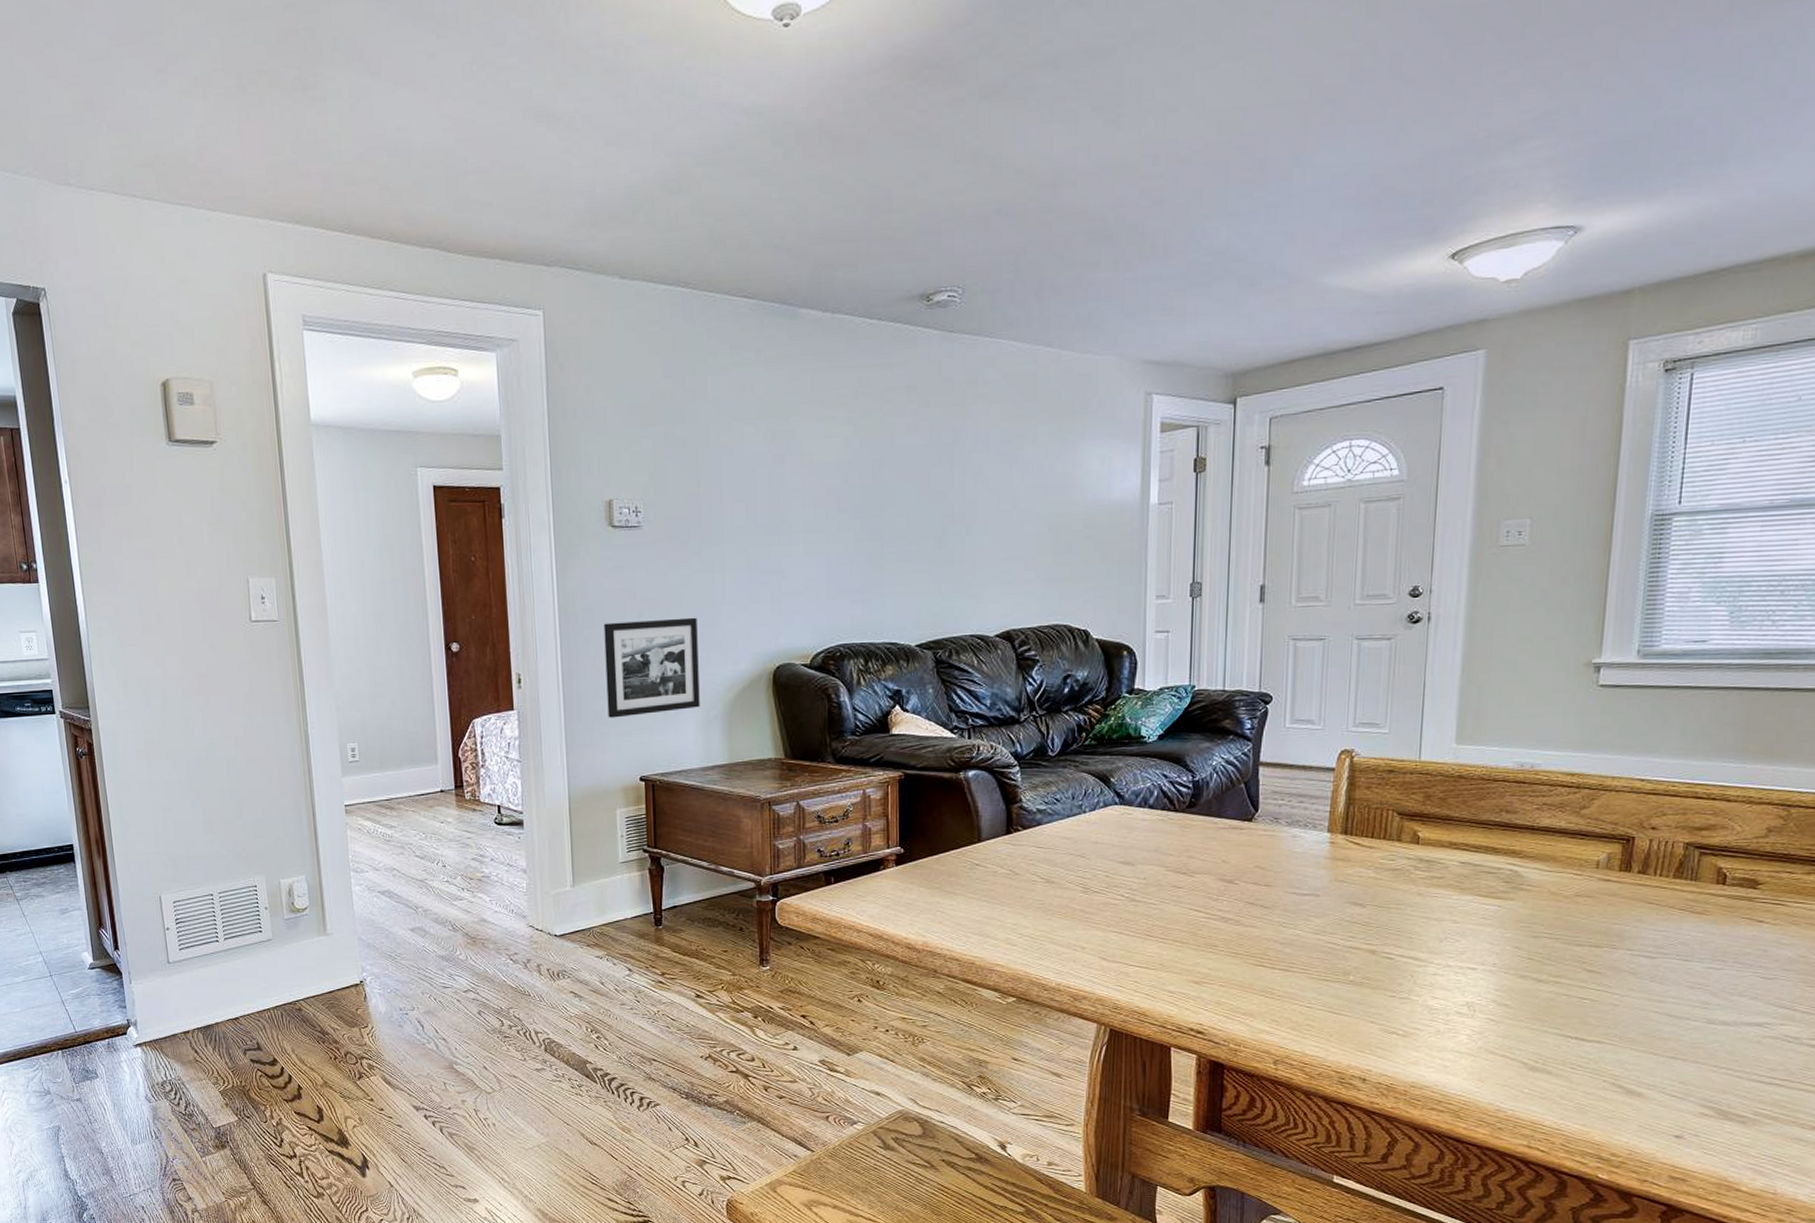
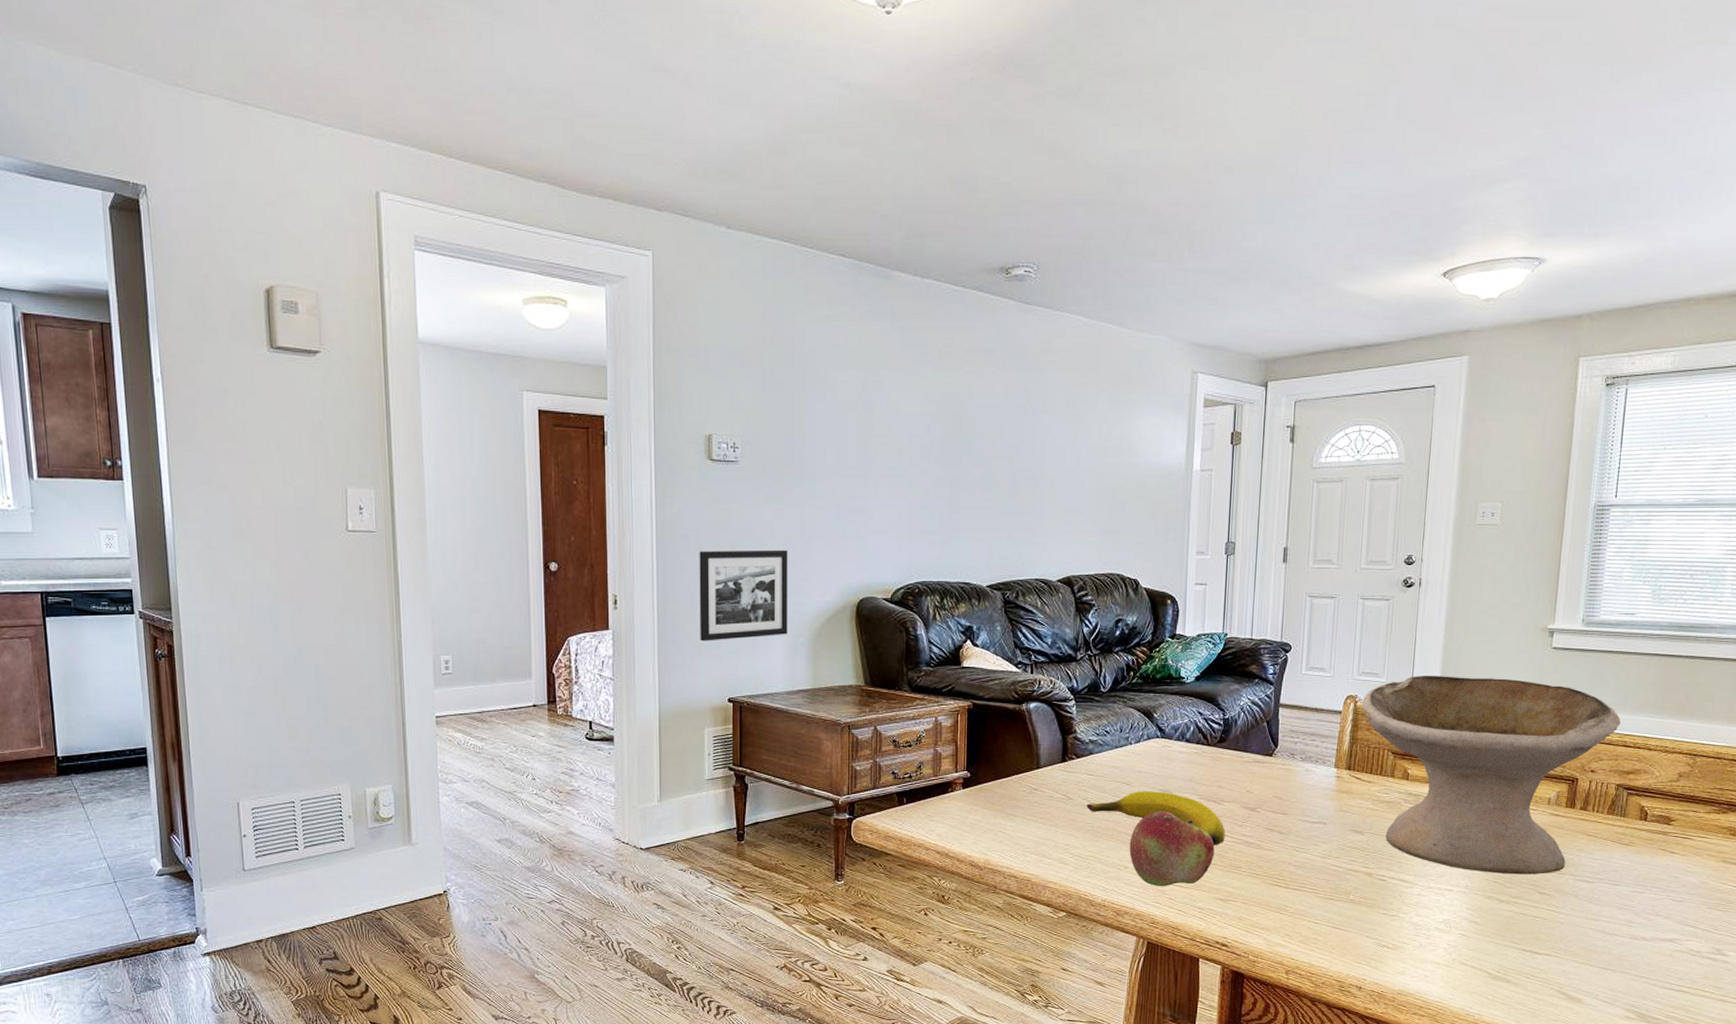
banana: none [1036,863,1198,923] -> present [1087,791,1225,846]
fruit: none [1086,885,1186,969] -> present [1129,810,1215,887]
bowl: none [1359,723,1690,950] -> present [1362,676,1621,875]

